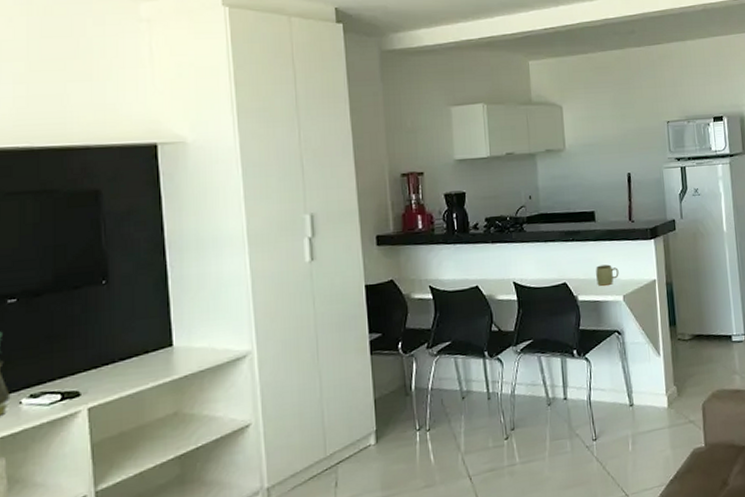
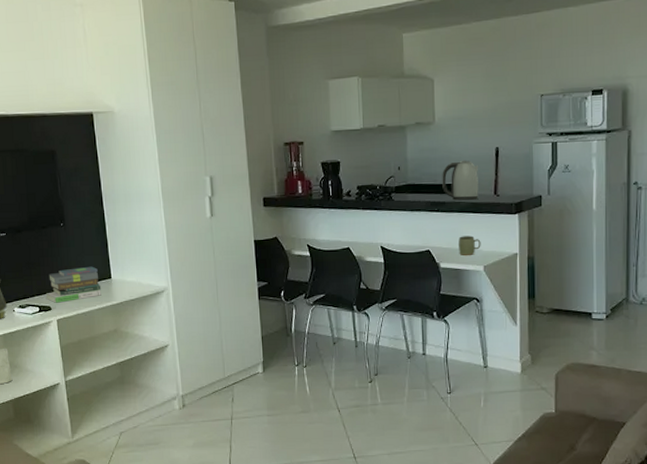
books: none [73,332,157,386] -> present [45,266,101,303]
kettle: none [575,186,614,229] -> present [442,160,479,201]

